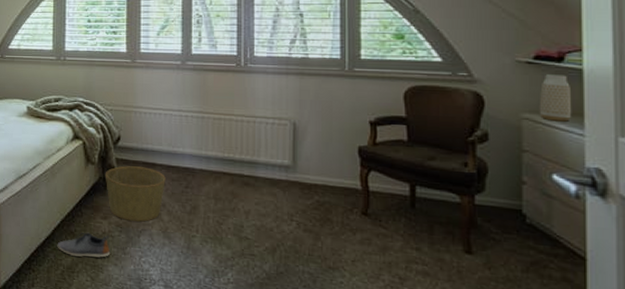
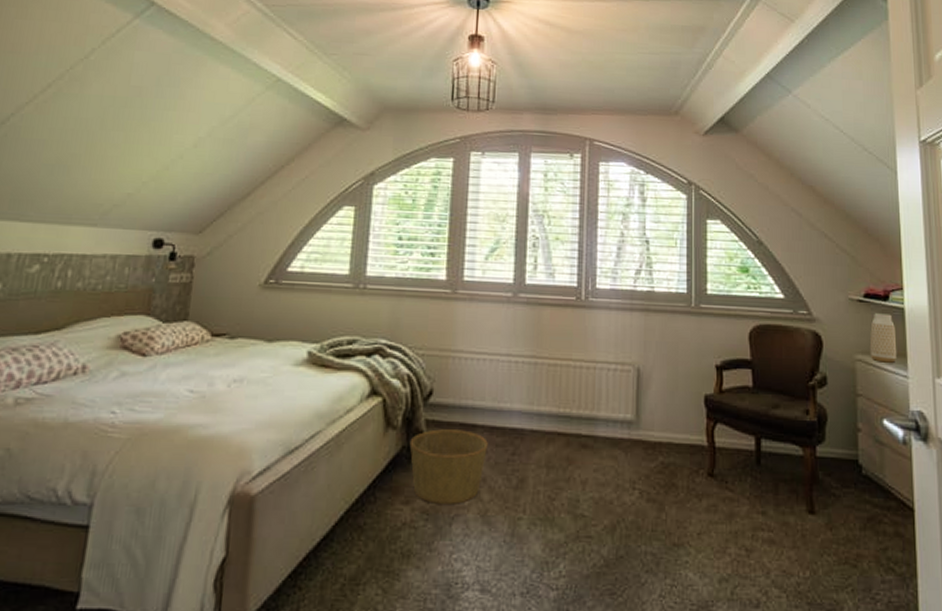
shoe: present [57,232,111,258] -> none [337,525,412,561]

